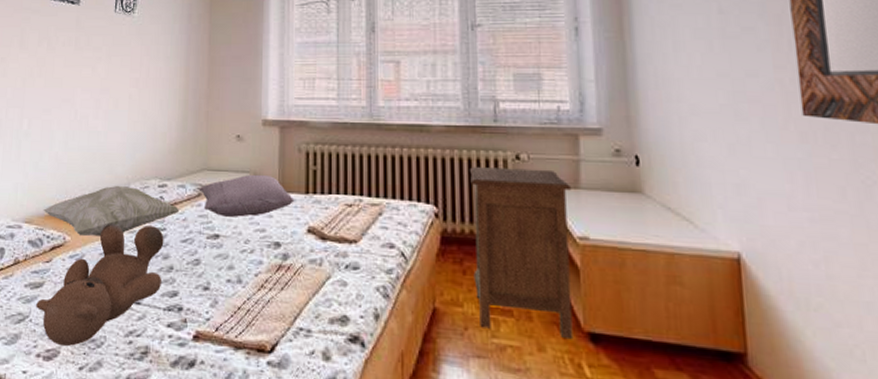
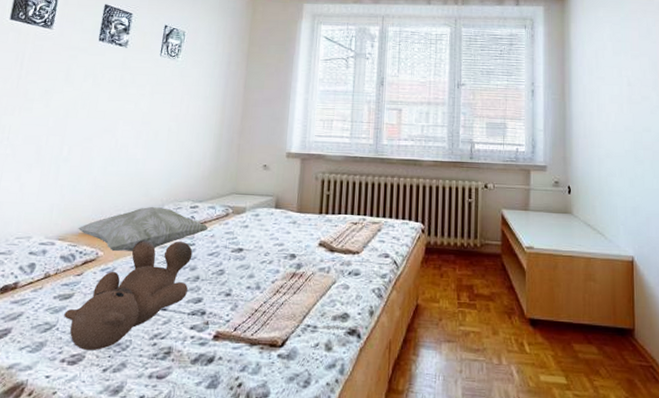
pillow: present [198,174,293,217] -> none [227,197,309,234]
nightstand: present [469,167,573,339] -> none [448,193,524,324]

